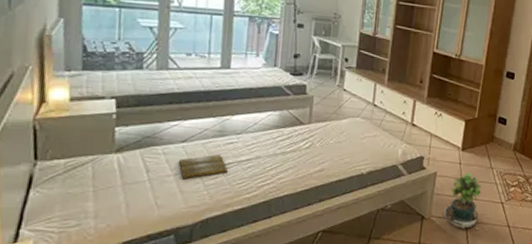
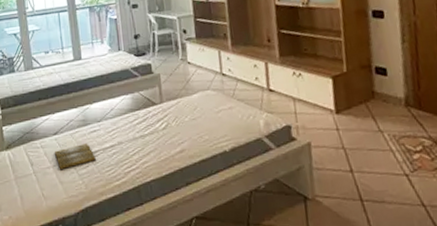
potted plant: present [444,172,489,231] -> none [330,138,396,212]

